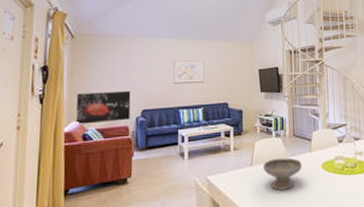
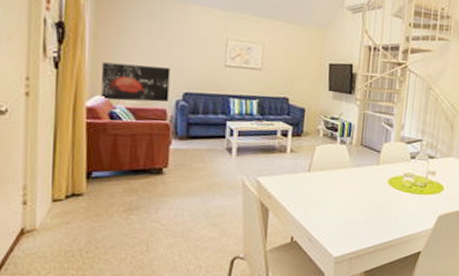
bowl: present [264,158,302,190] -> none [323,167,366,202]

